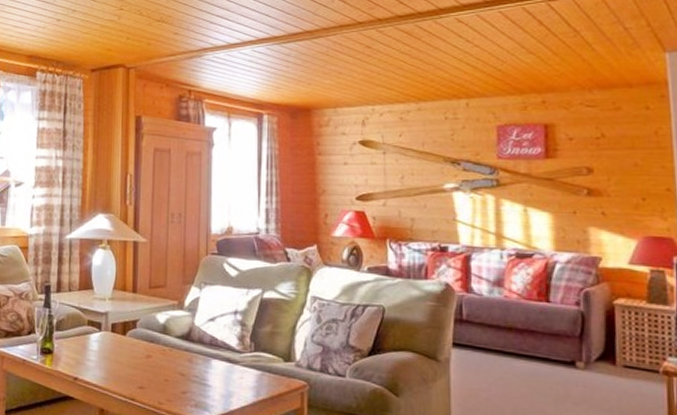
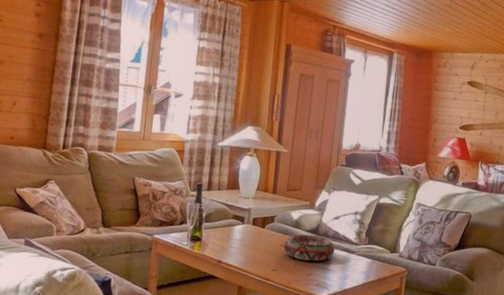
decorative bowl: none [151,341,213,376] -> present [284,234,335,262]

